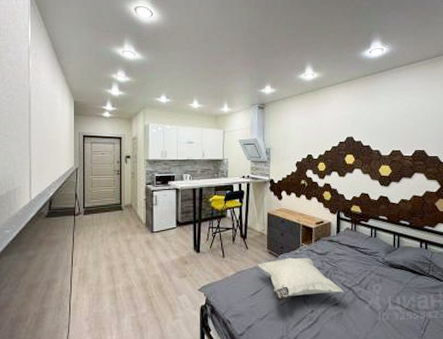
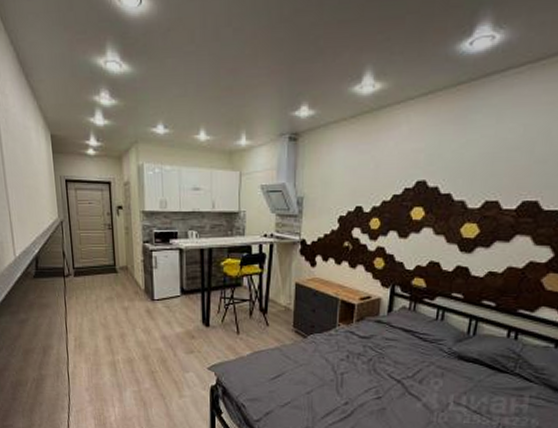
cushion: present [258,257,345,302] -> none [280,339,391,390]

